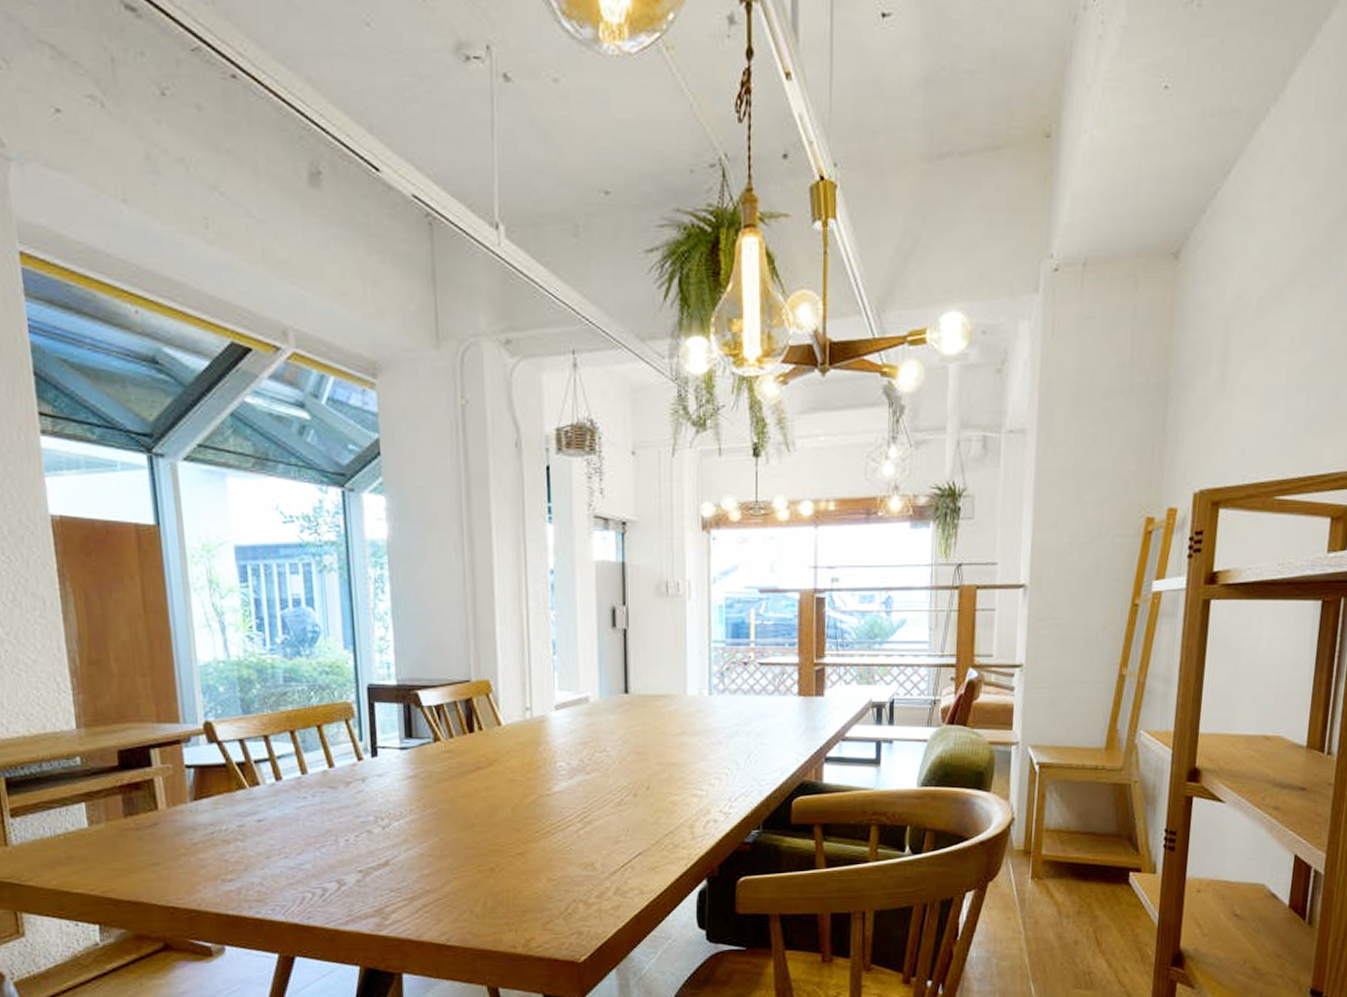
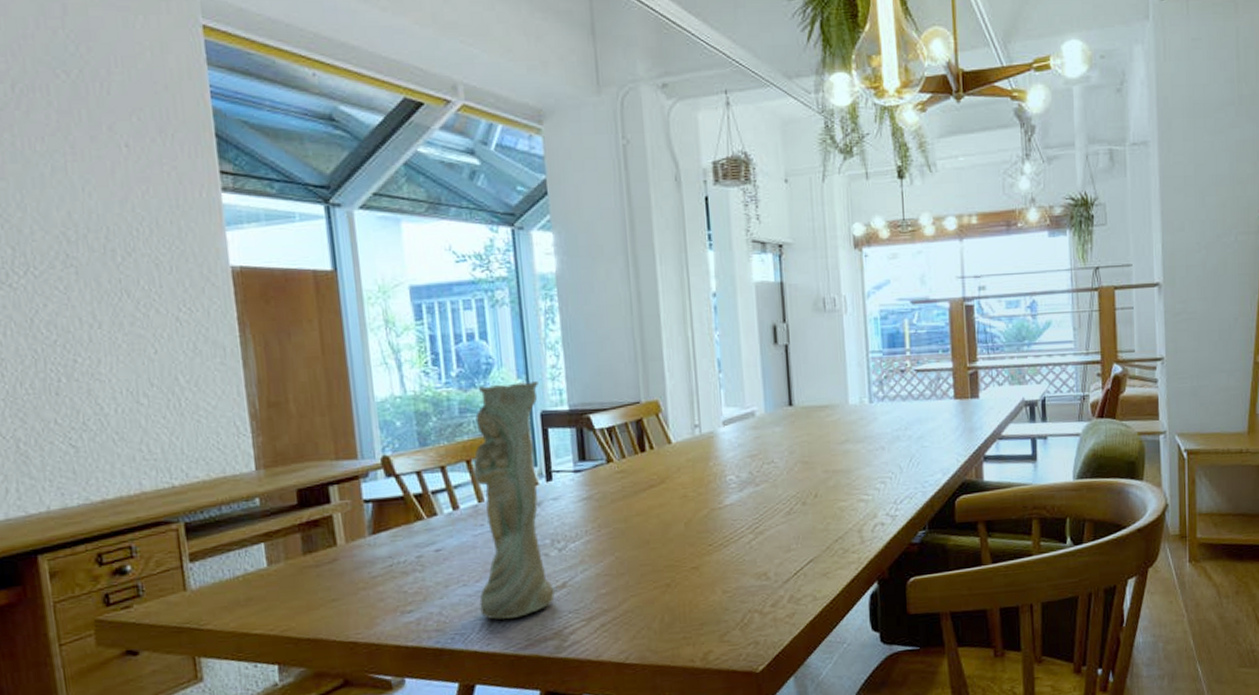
vase: none [297,653,377,893] -> present [473,382,555,620]

